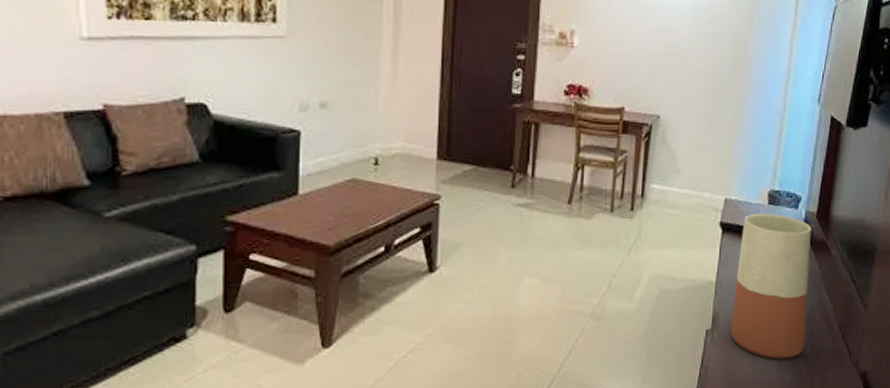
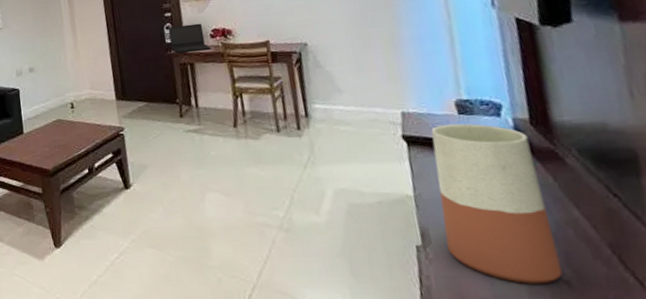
laptop: none [516,73,563,109] -> present [168,23,212,54]

